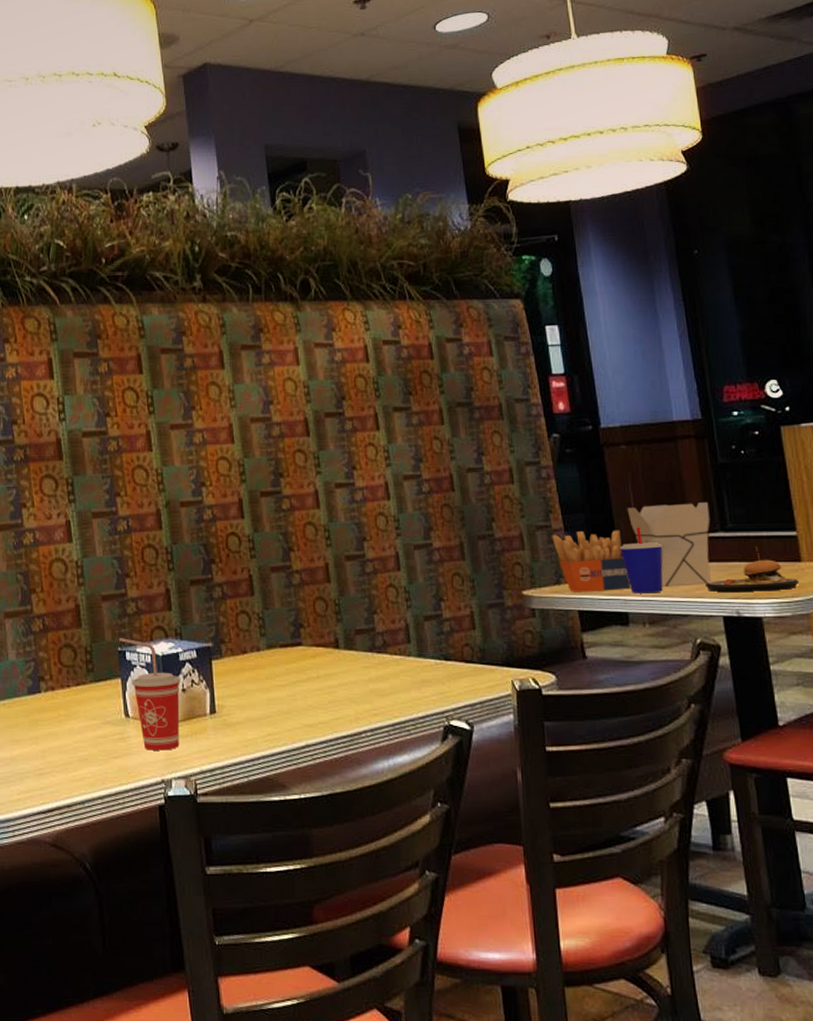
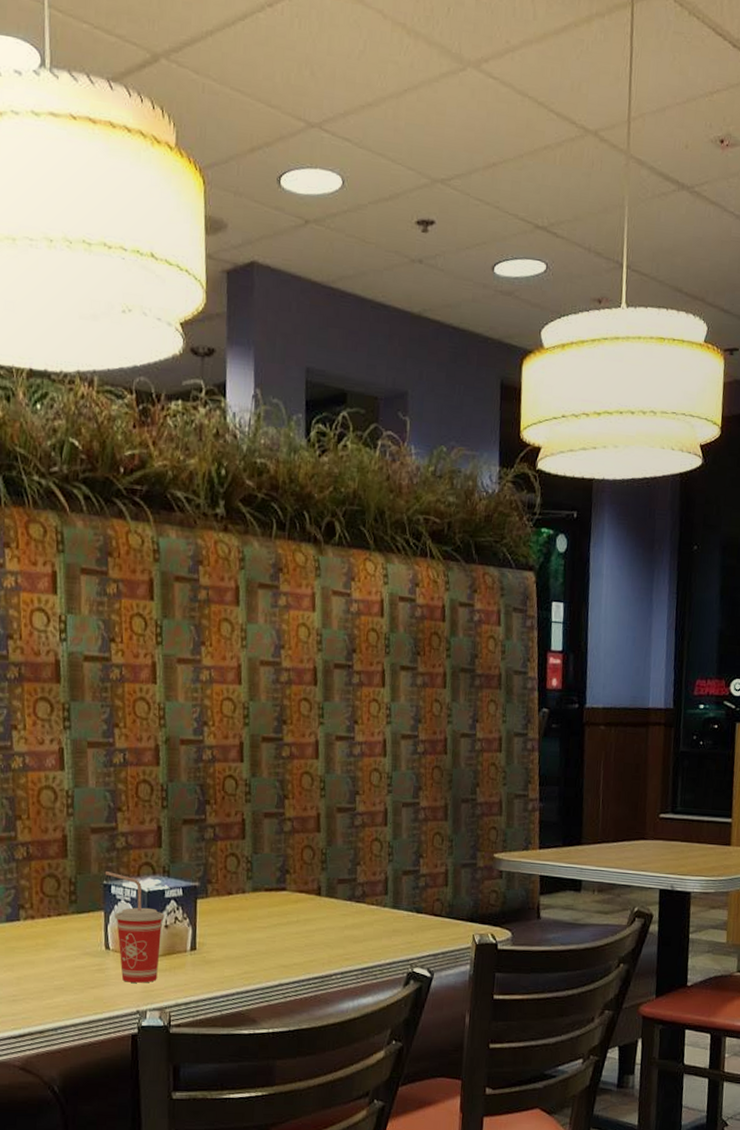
french fries: present [552,530,631,593] -> none [527,802,589,860]
beverage cup: present [619,527,664,593] -> none [583,803,621,864]
takeout container: present [627,502,711,587] -> none [596,784,666,860]
burger: present [704,546,800,592] -> none [649,829,726,870]

